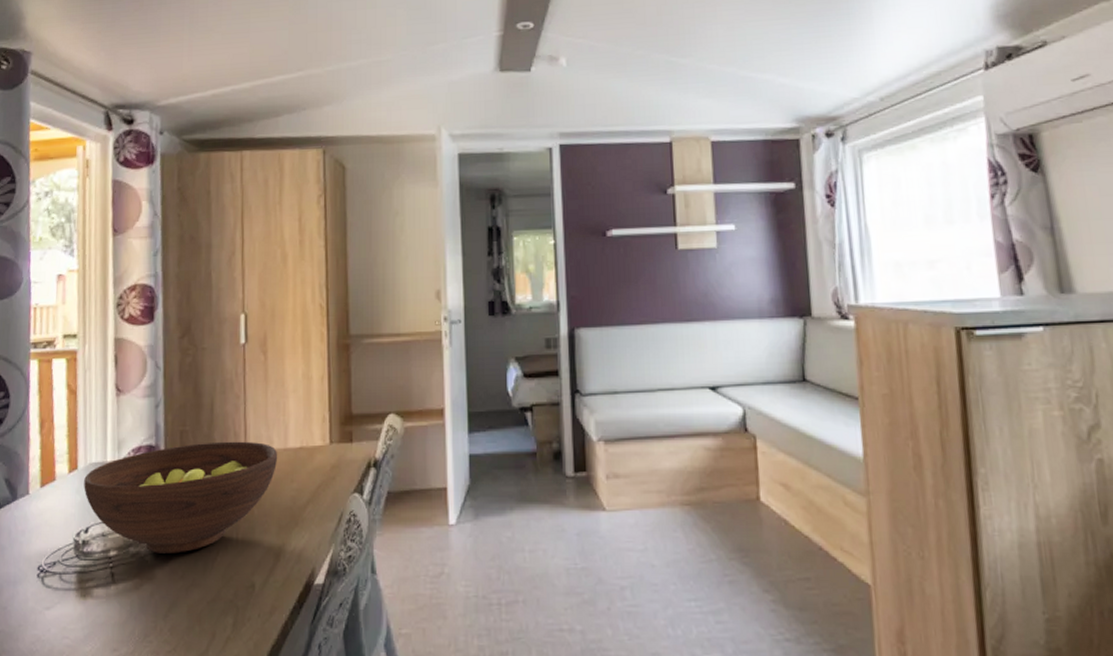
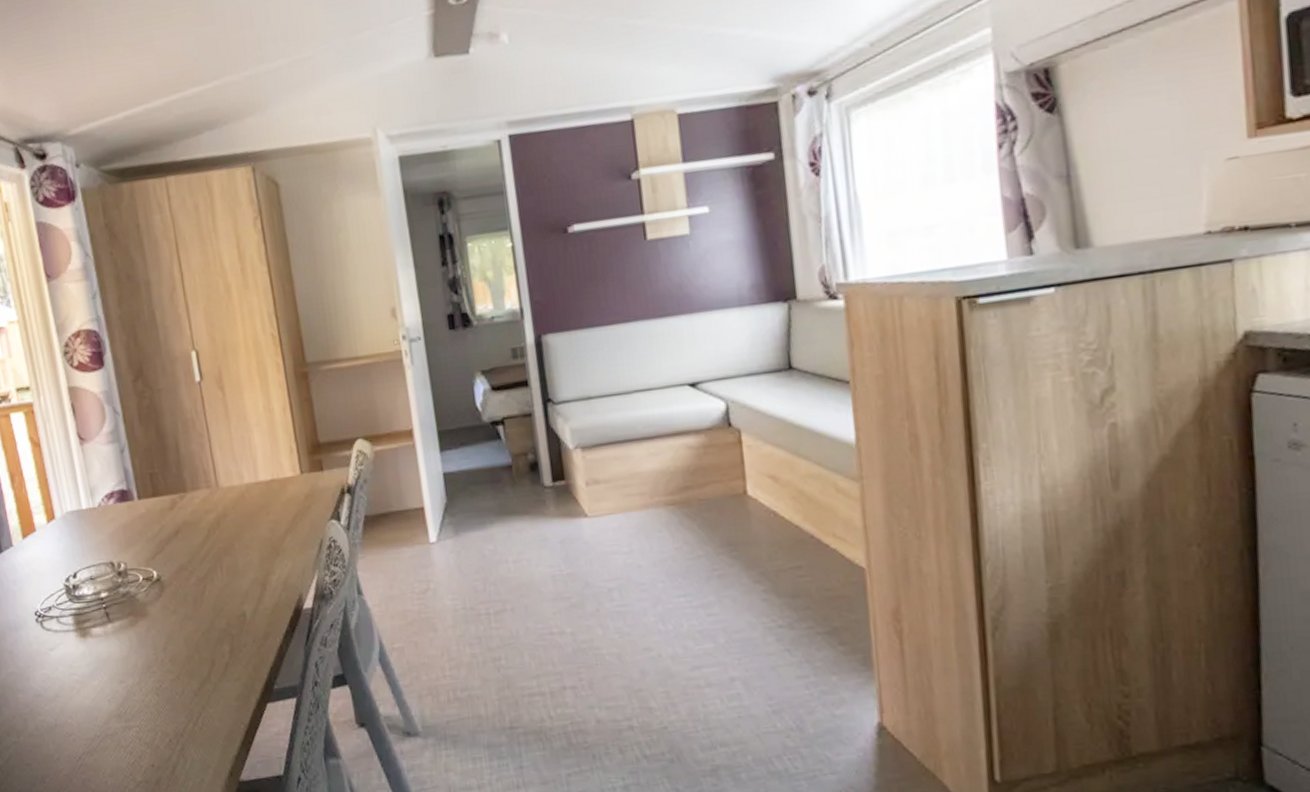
fruit bowl: present [84,441,278,554] -> none [63,478,251,592]

